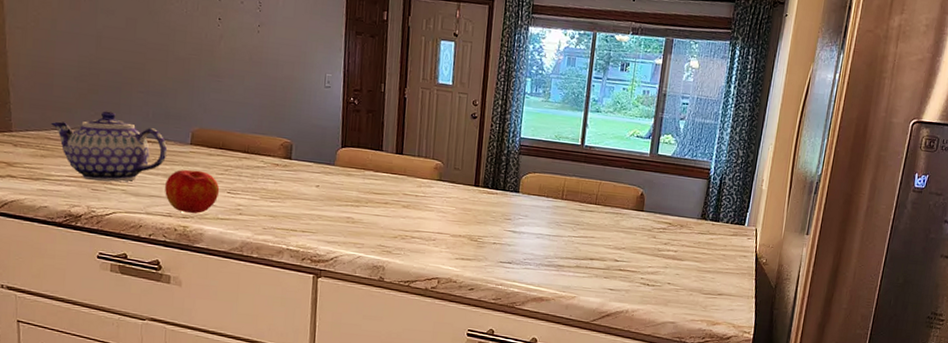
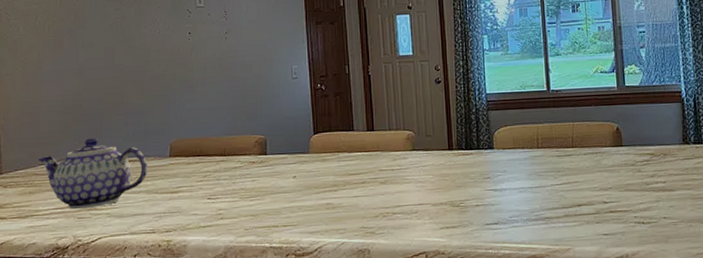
apple: present [165,169,220,214] -> none [147,181,200,226]

